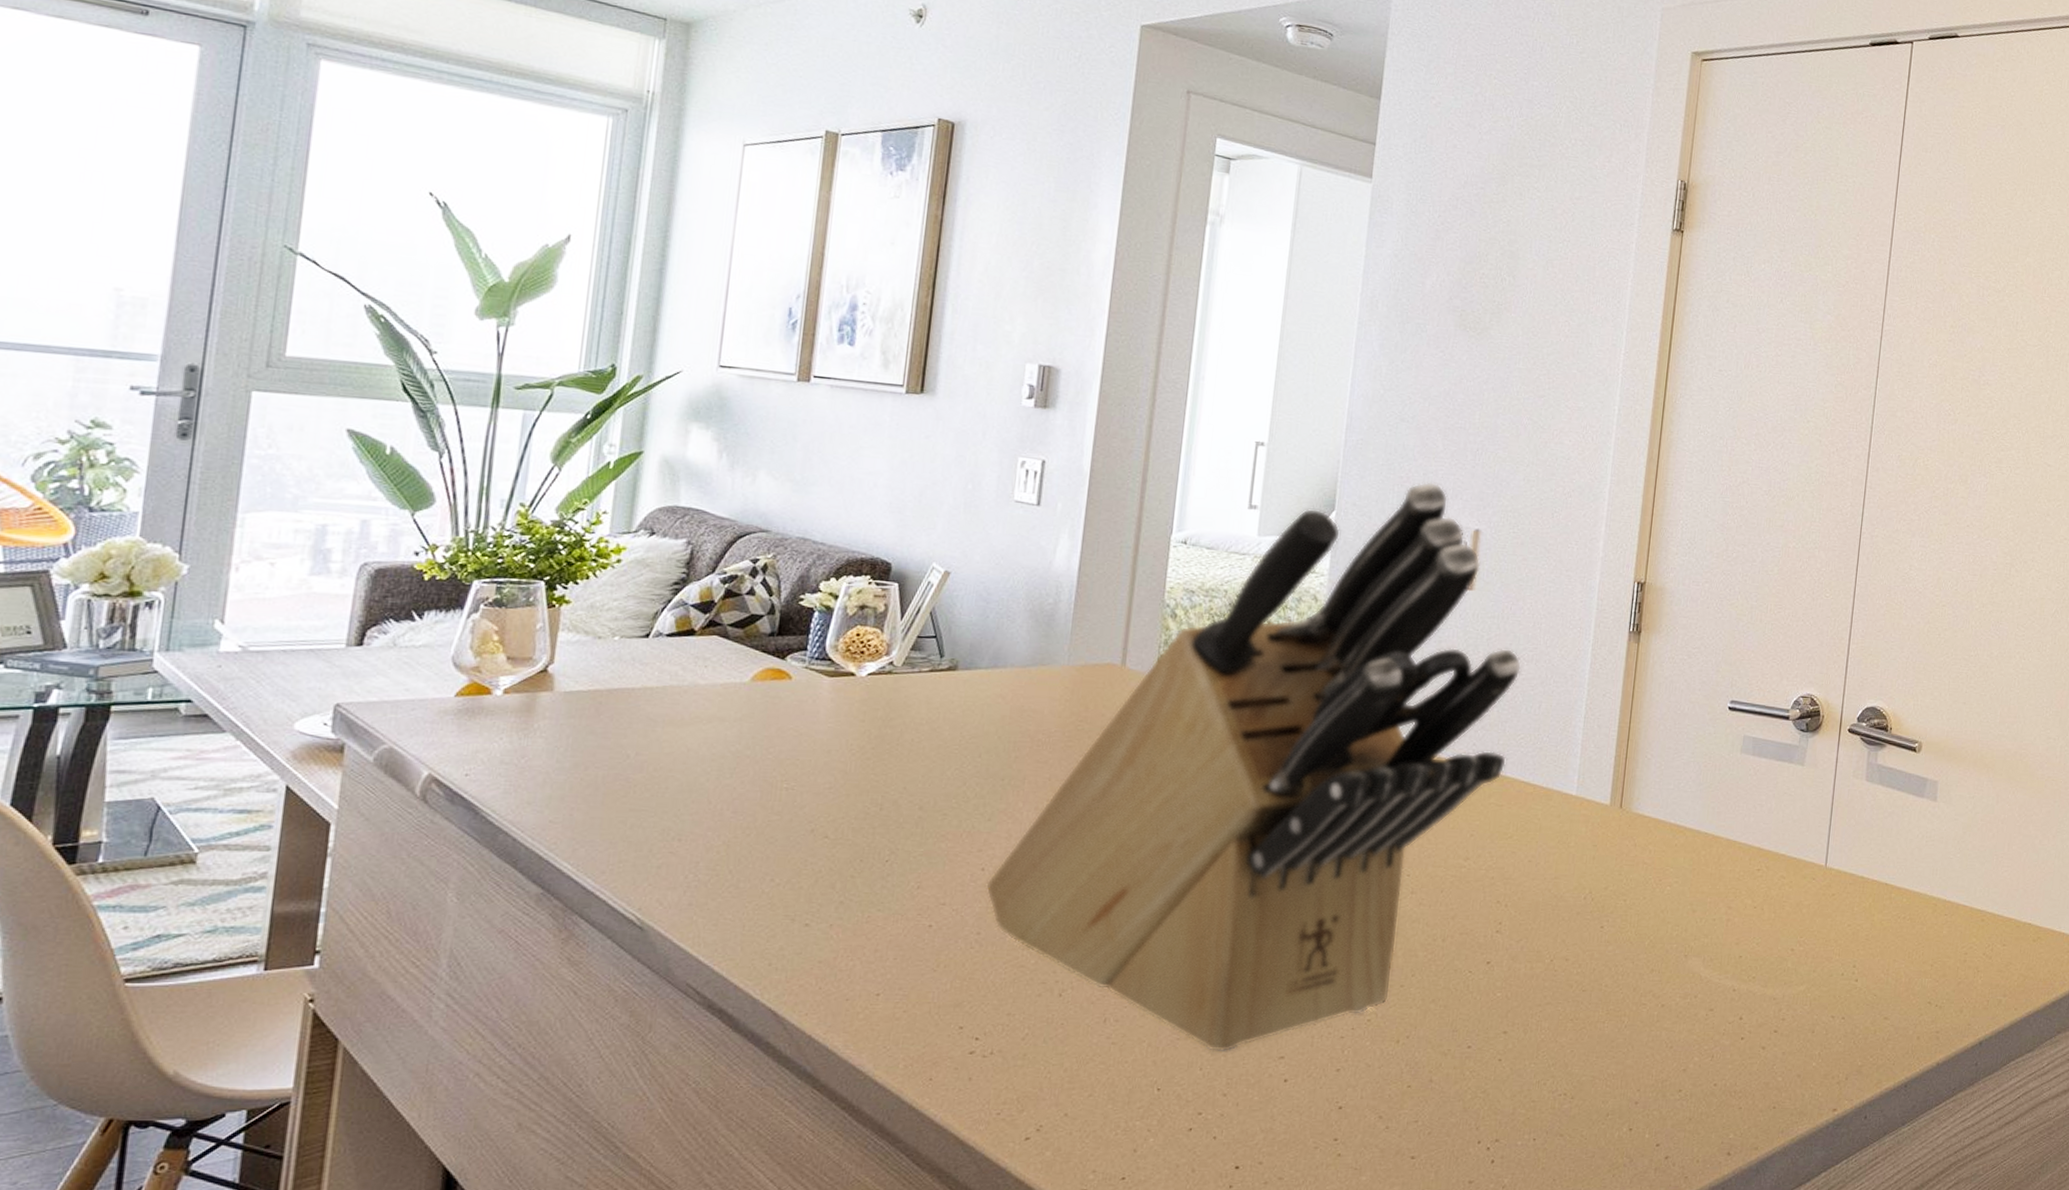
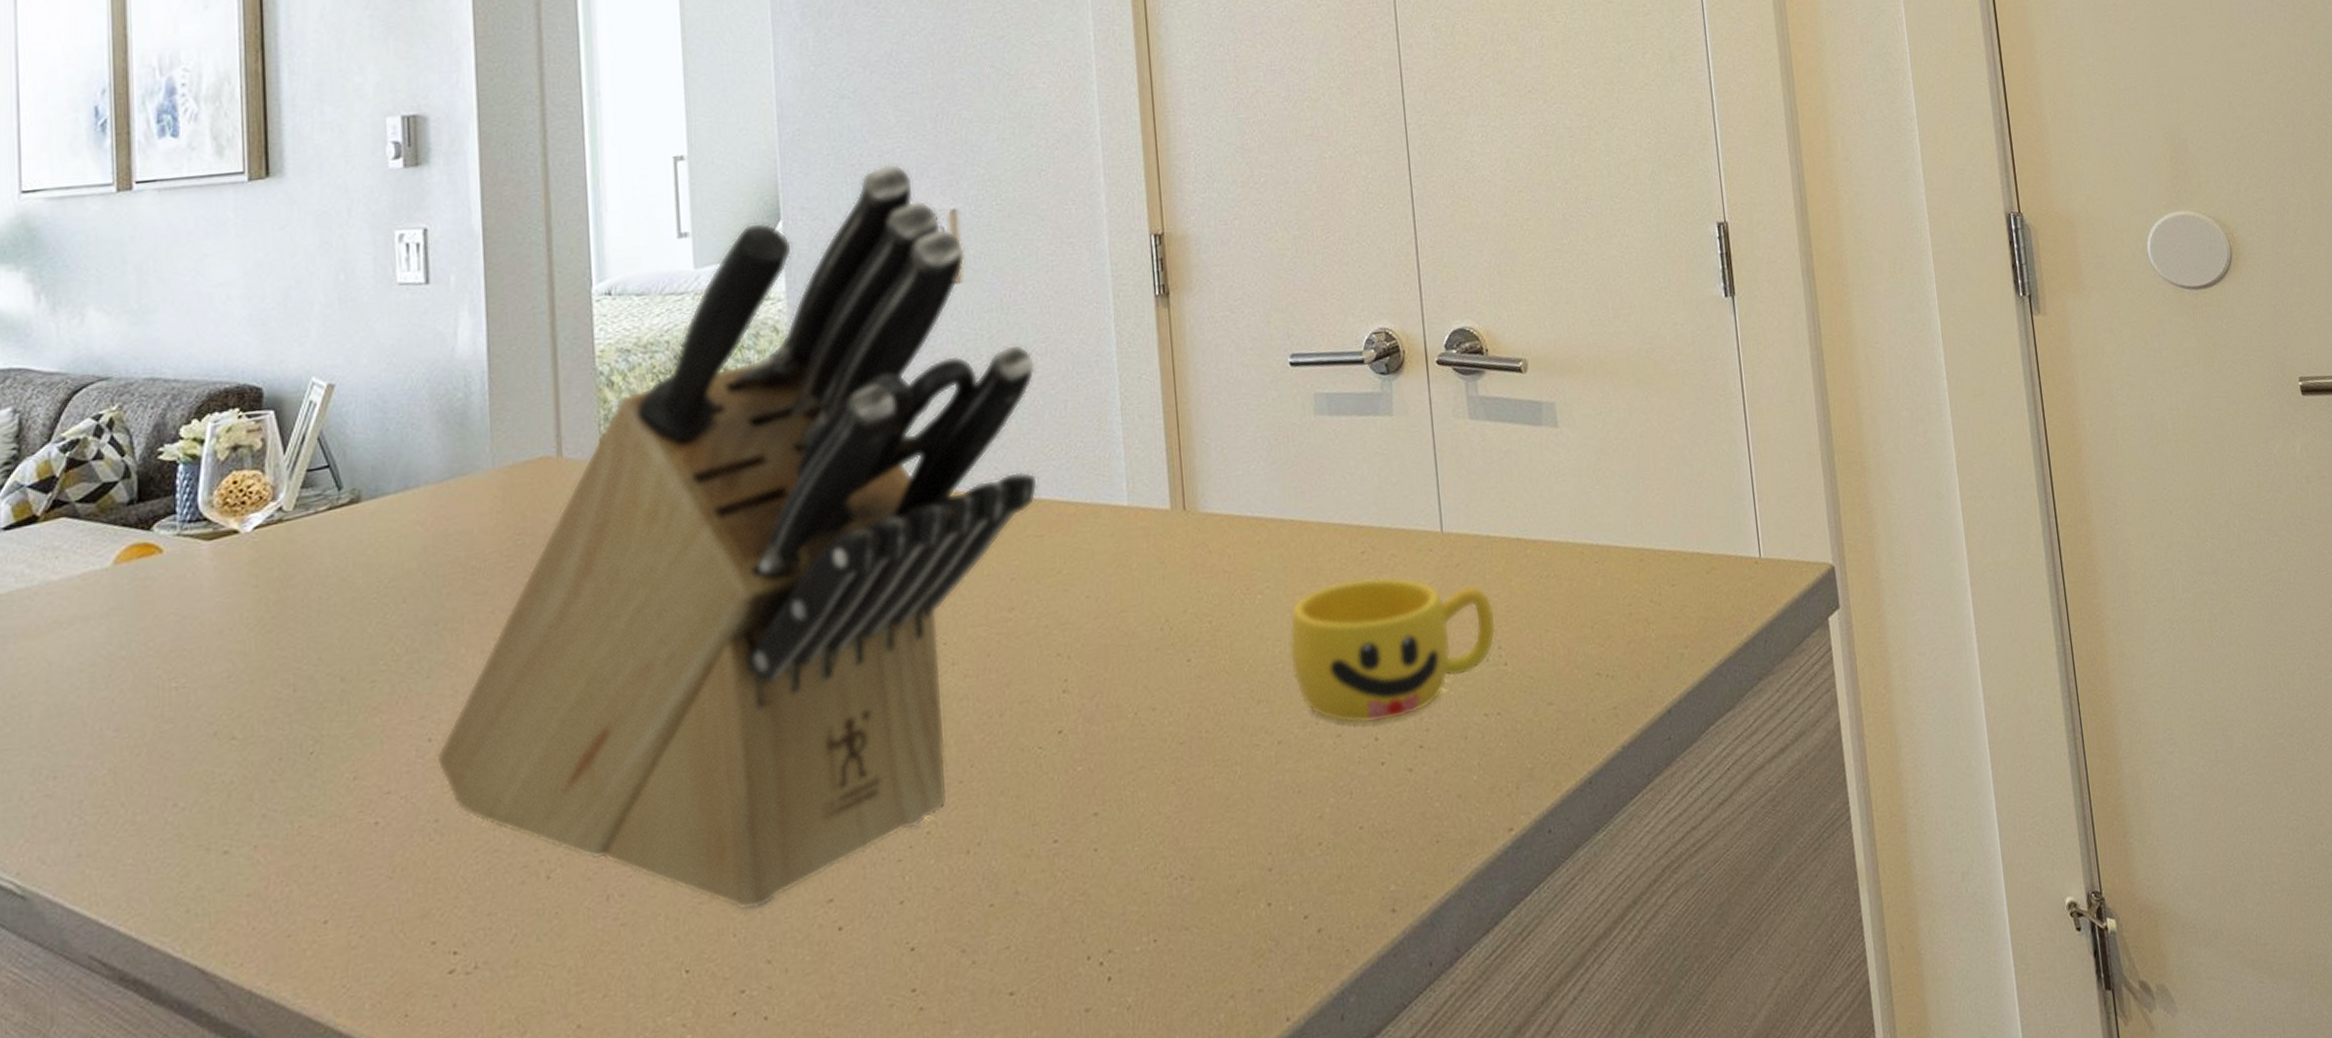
cup: none [1683,889,1856,1006] -> present [1289,576,1496,724]

